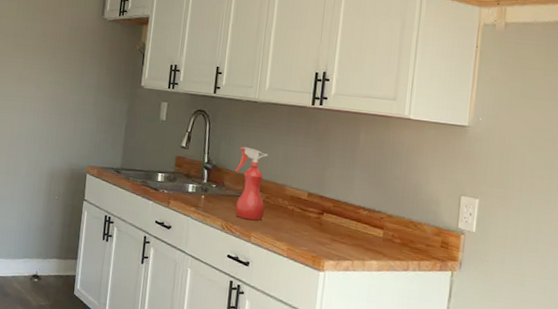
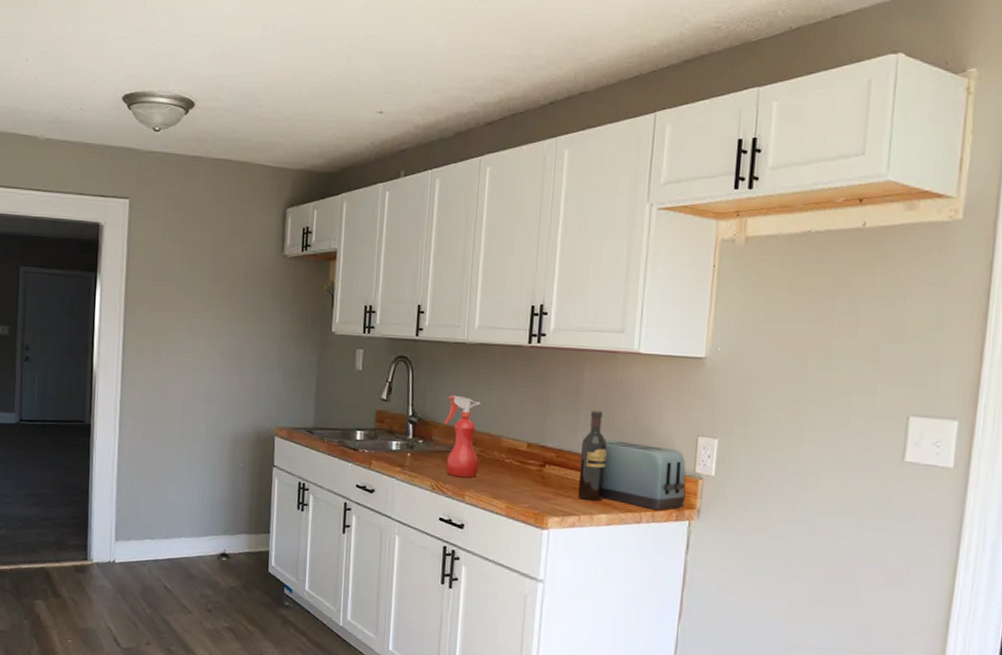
wine bottle: none [352,166,379,249] -> present [578,409,607,502]
toaster: none [373,194,450,261] -> present [602,440,686,511]

